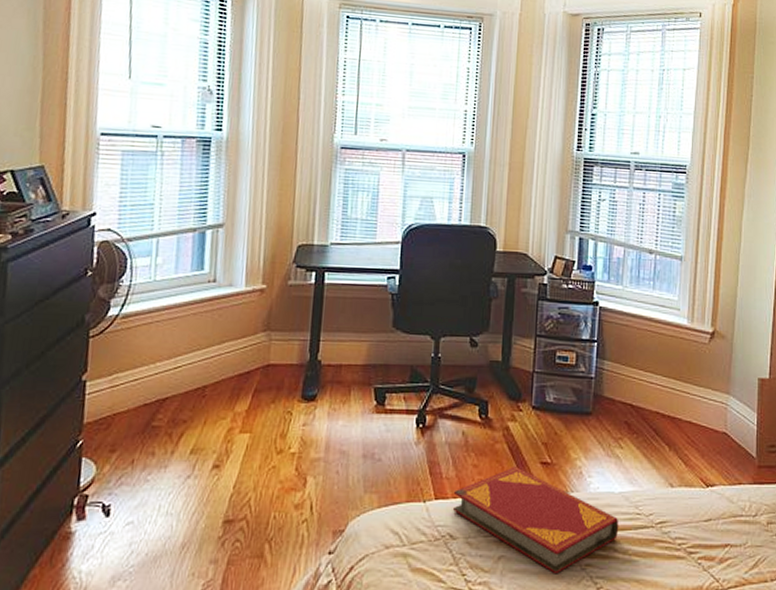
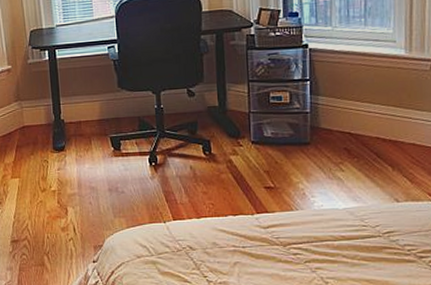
hardback book: present [452,467,619,574] -> none [188,192,346,276]

